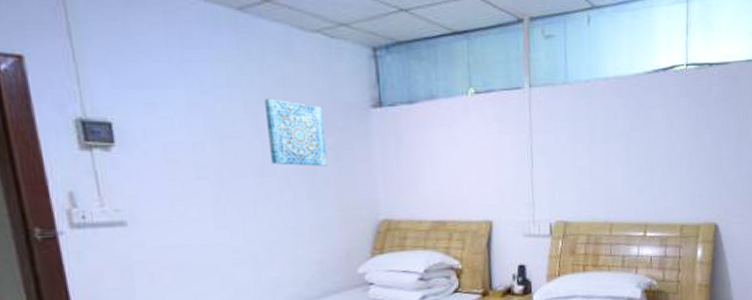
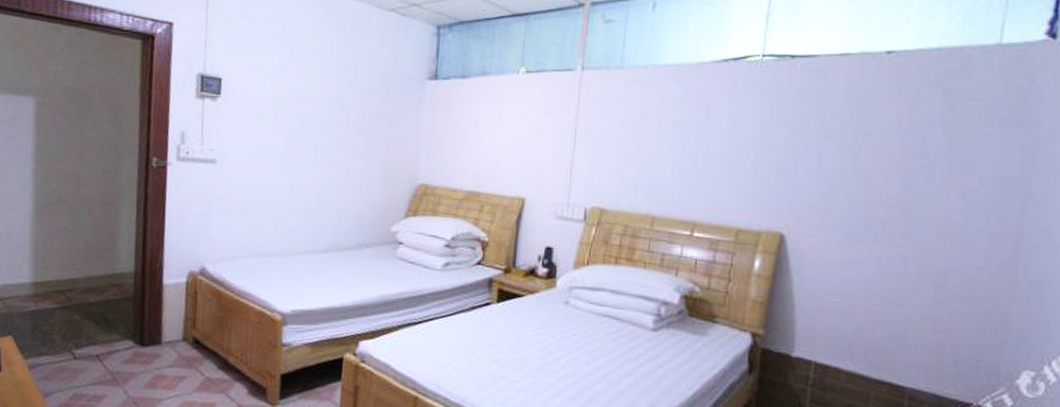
wall art: present [265,98,328,167] -> none [335,66,385,129]

